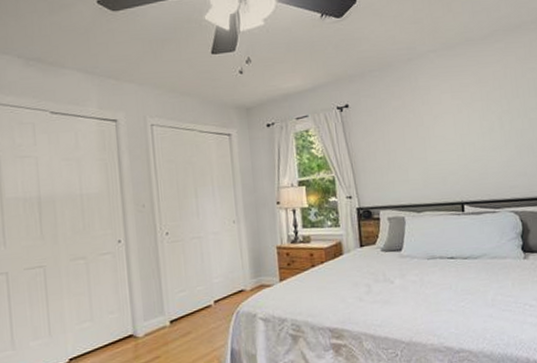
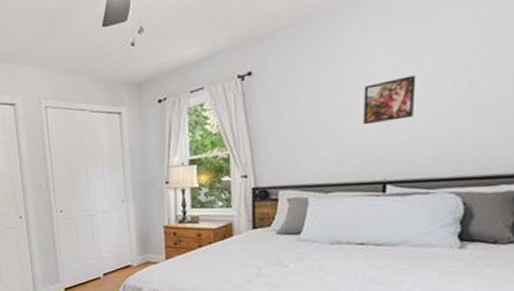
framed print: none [437,116,476,155] -> present [363,75,417,125]

